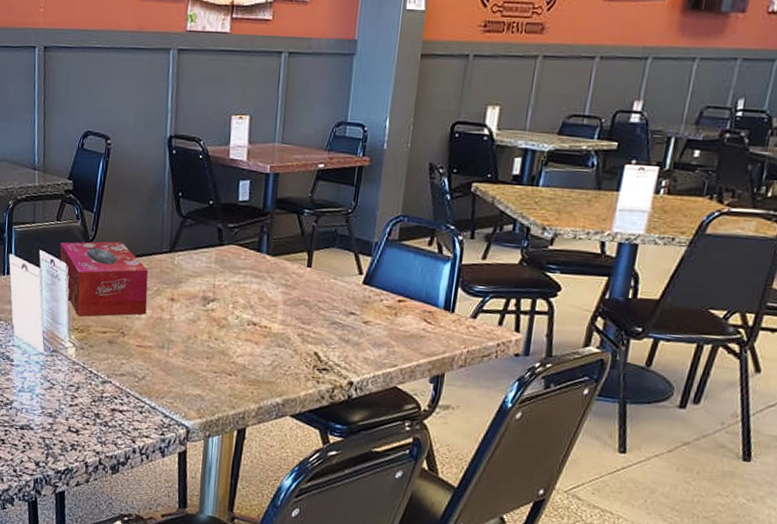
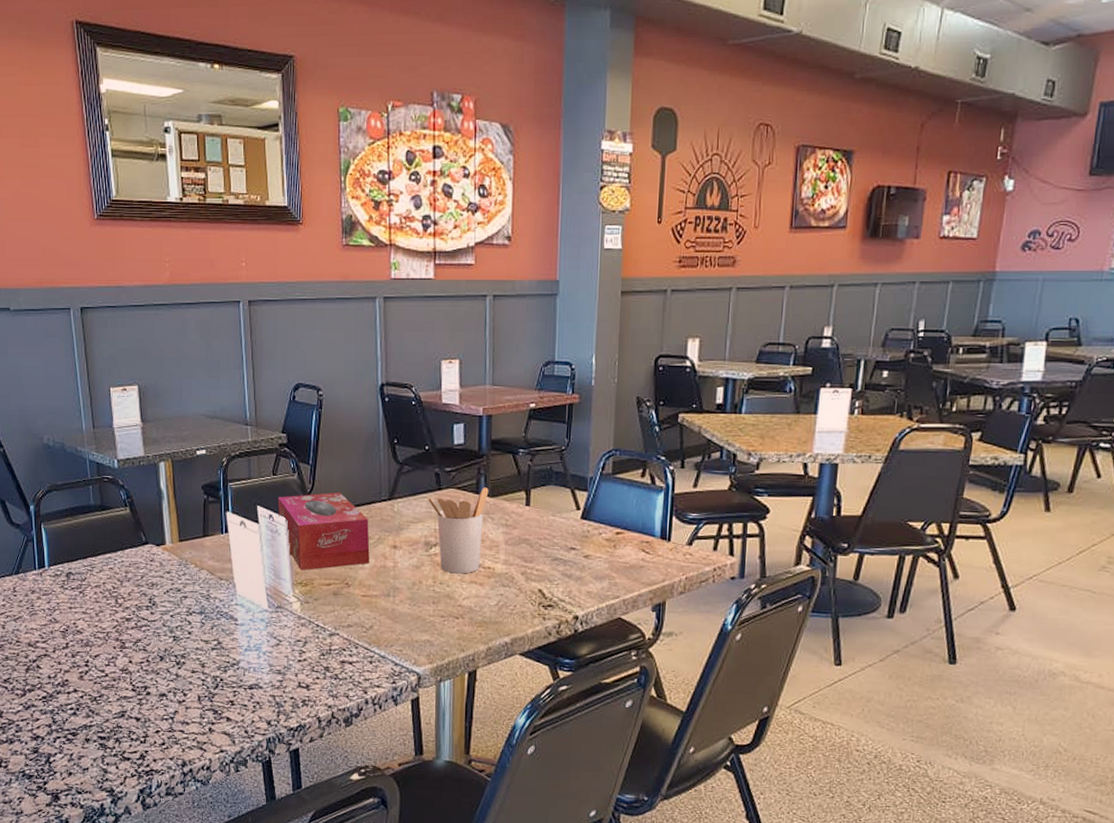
utensil holder: none [208,245,271,331] -> present [428,487,489,574]

